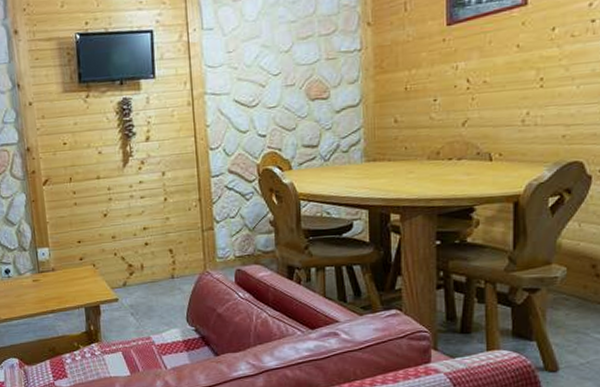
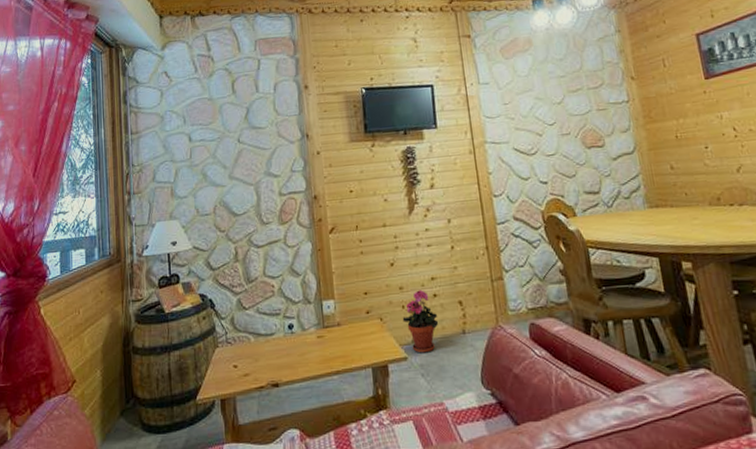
potted plant: none [114,239,149,295] -> present [402,290,439,353]

